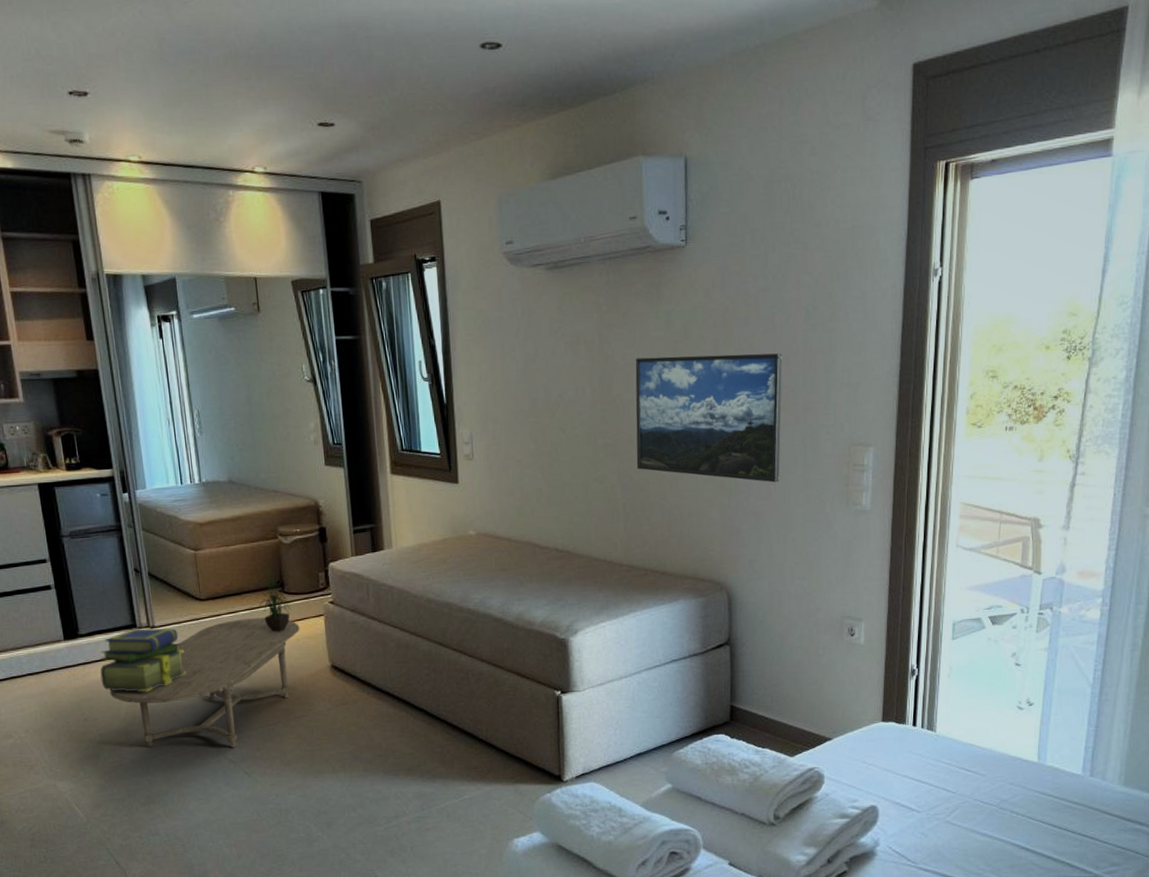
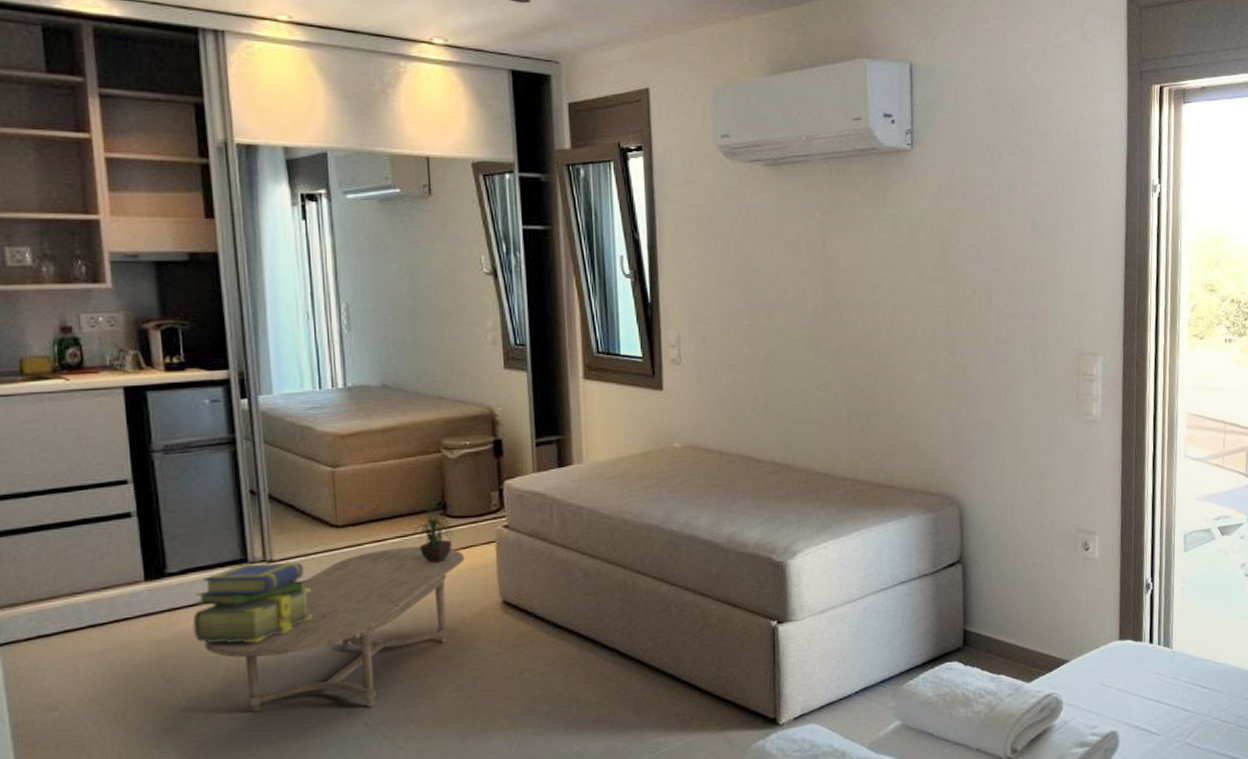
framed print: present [635,353,782,483] -> none [860,260,1011,392]

